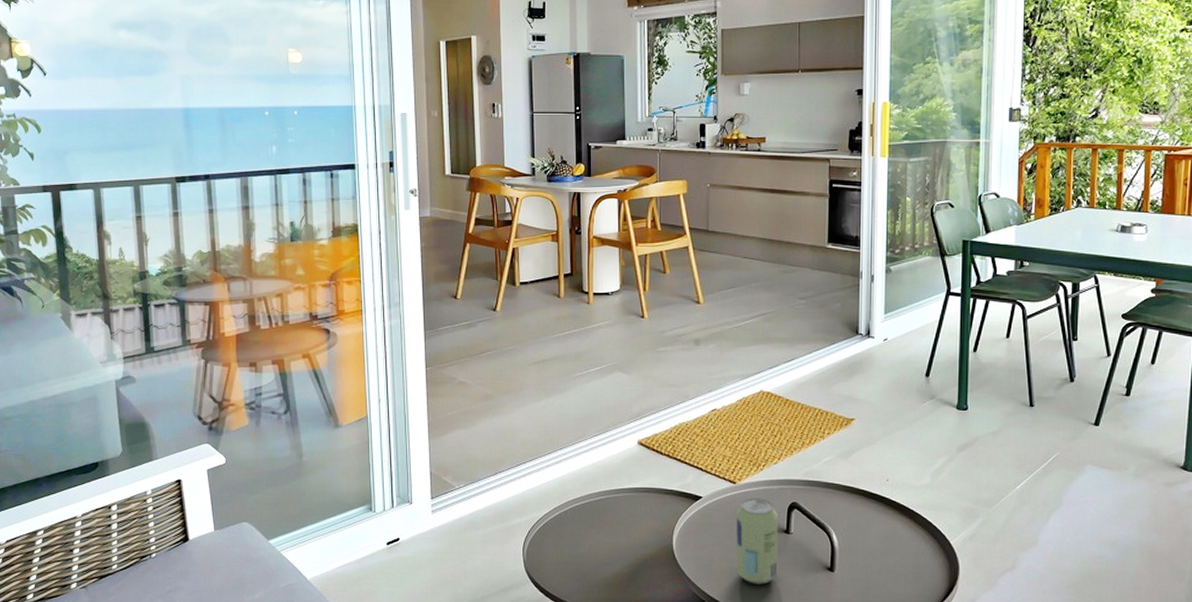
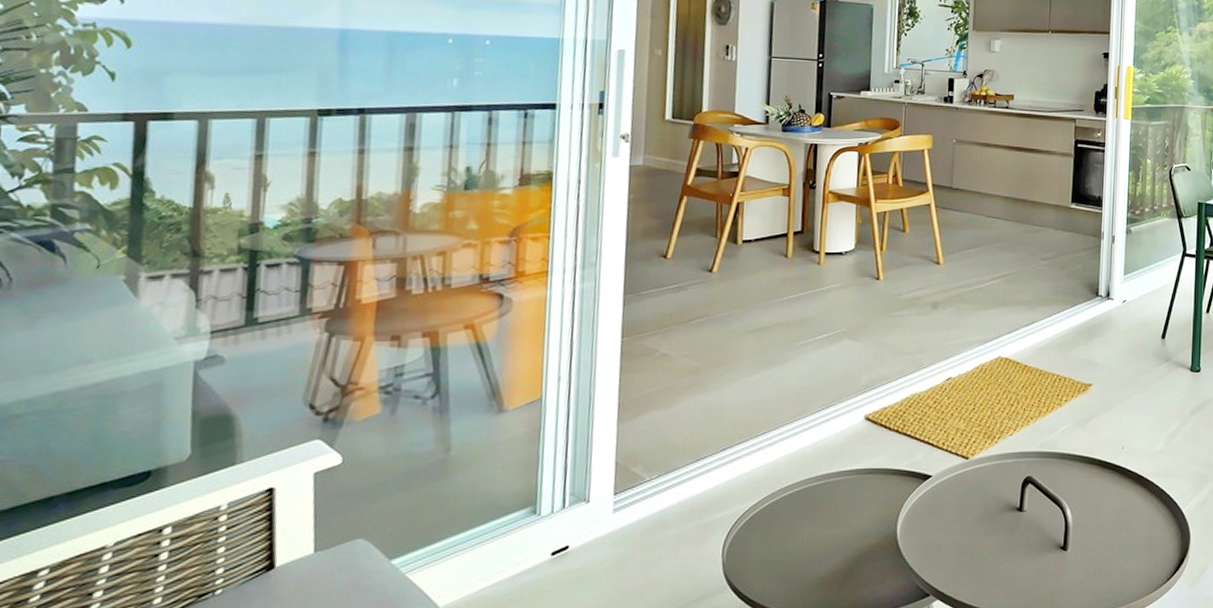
beverage can: present [736,498,778,585] -> none [965,474,1011,571]

